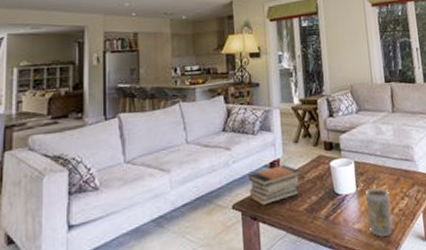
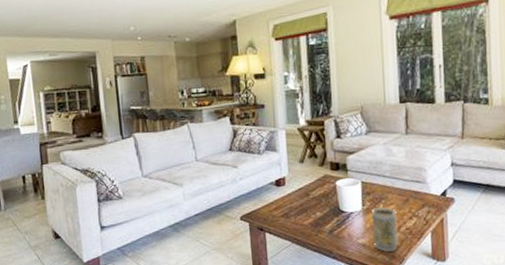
book stack: present [249,165,301,206] -> none [255,183,306,218]

